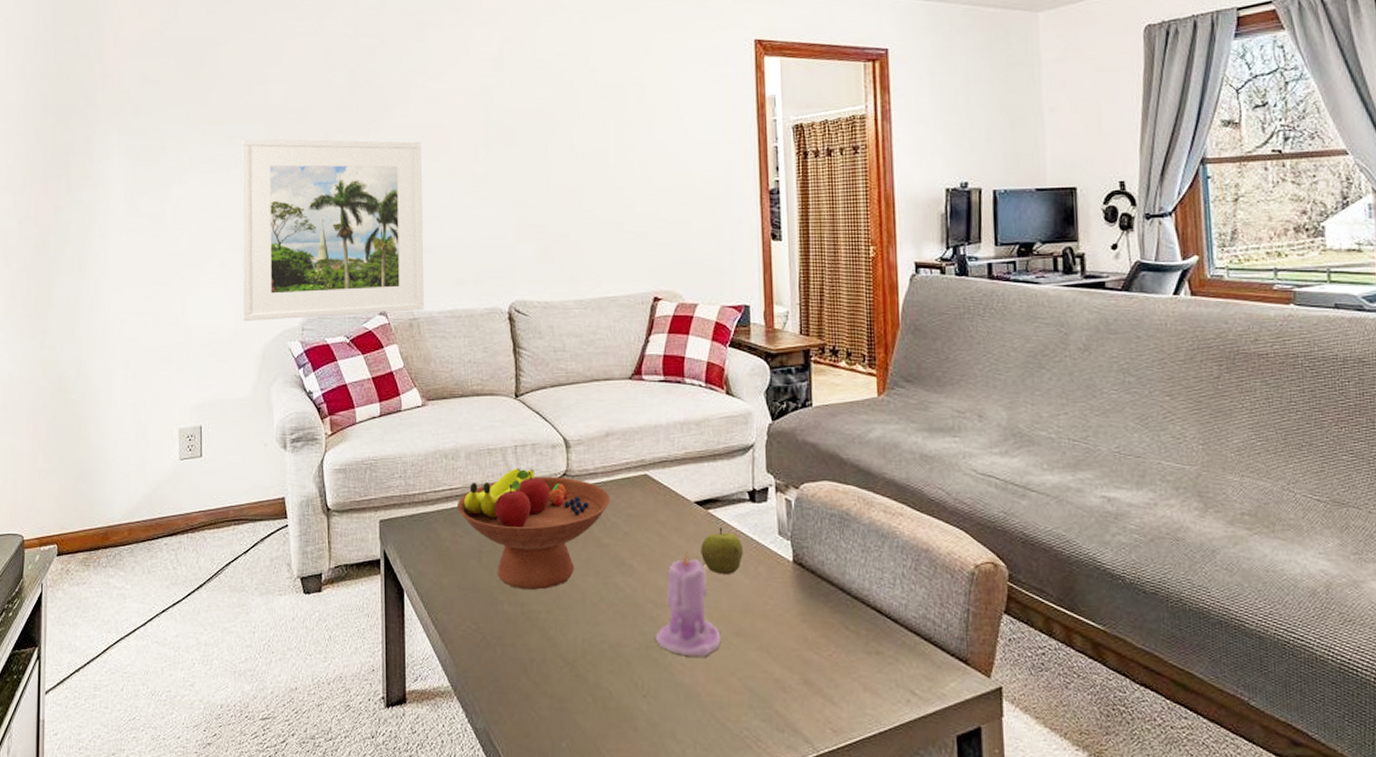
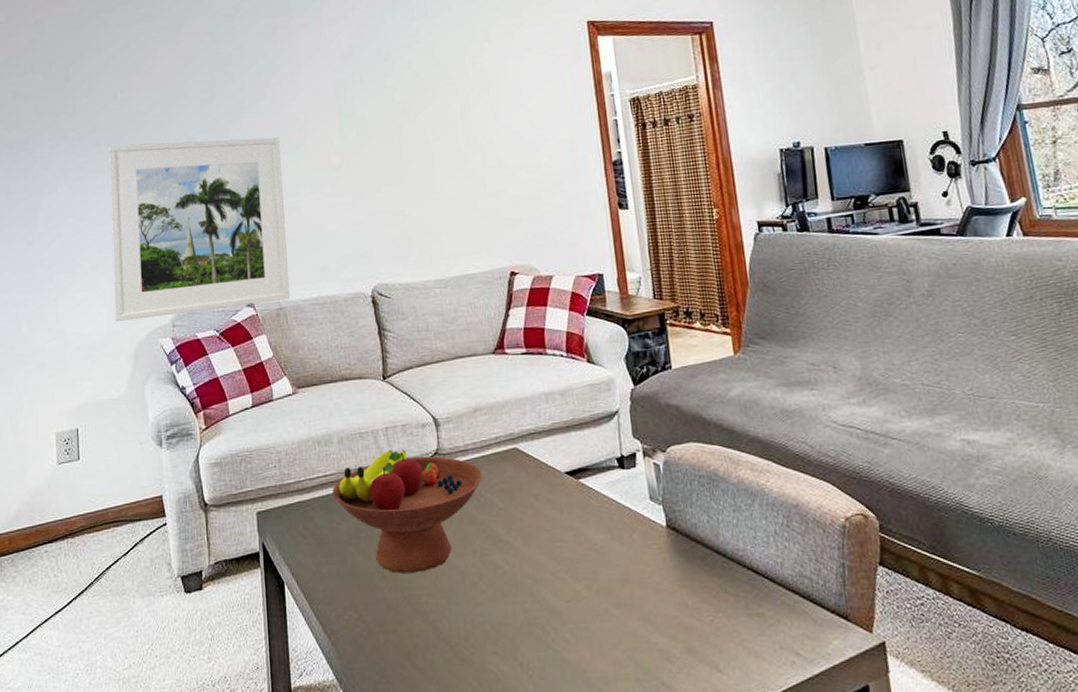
candle: present [655,551,721,657] -> none [536,523,602,632]
apple: present [701,527,743,574] -> none [574,496,617,544]

